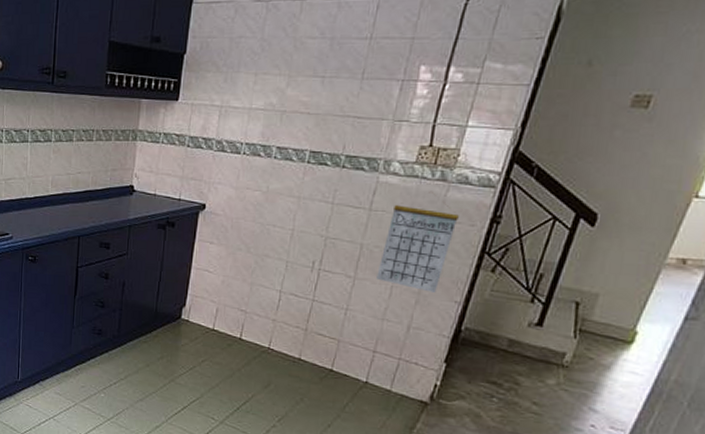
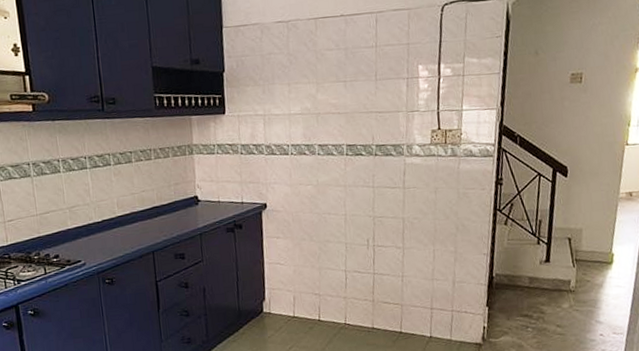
calendar: present [376,192,459,293] -> none [420,166,472,250]

